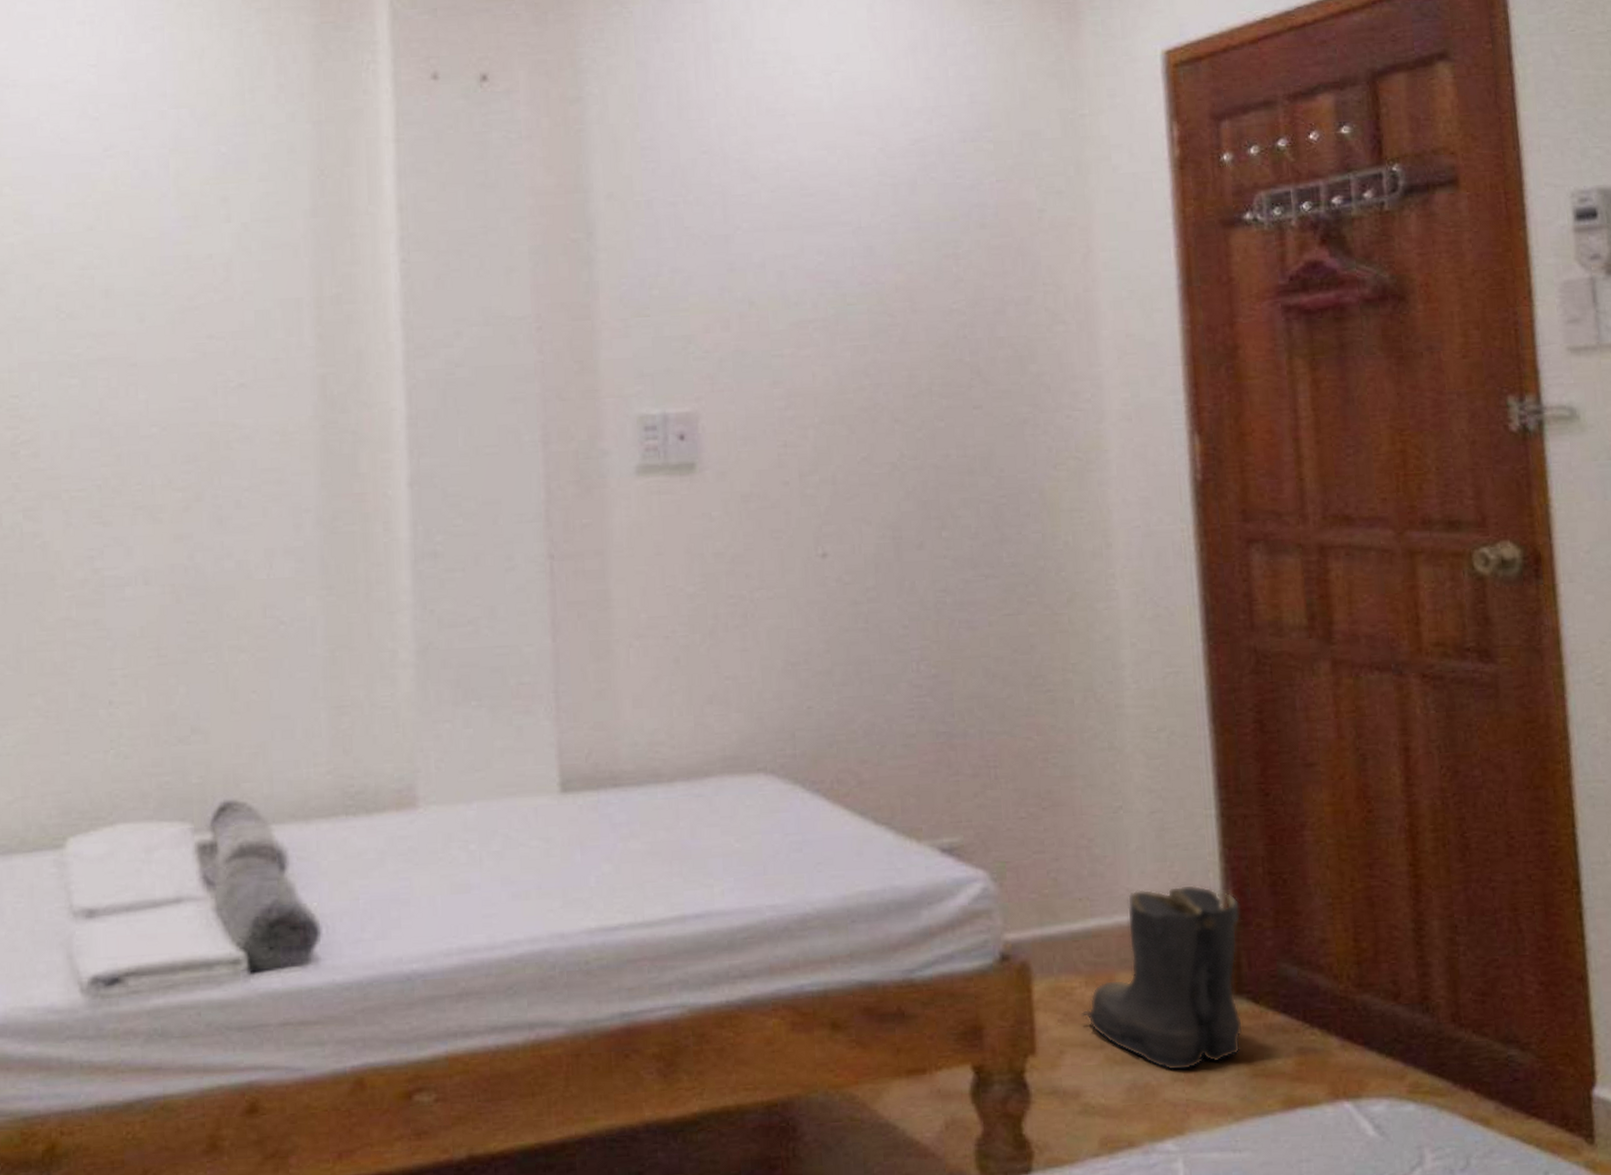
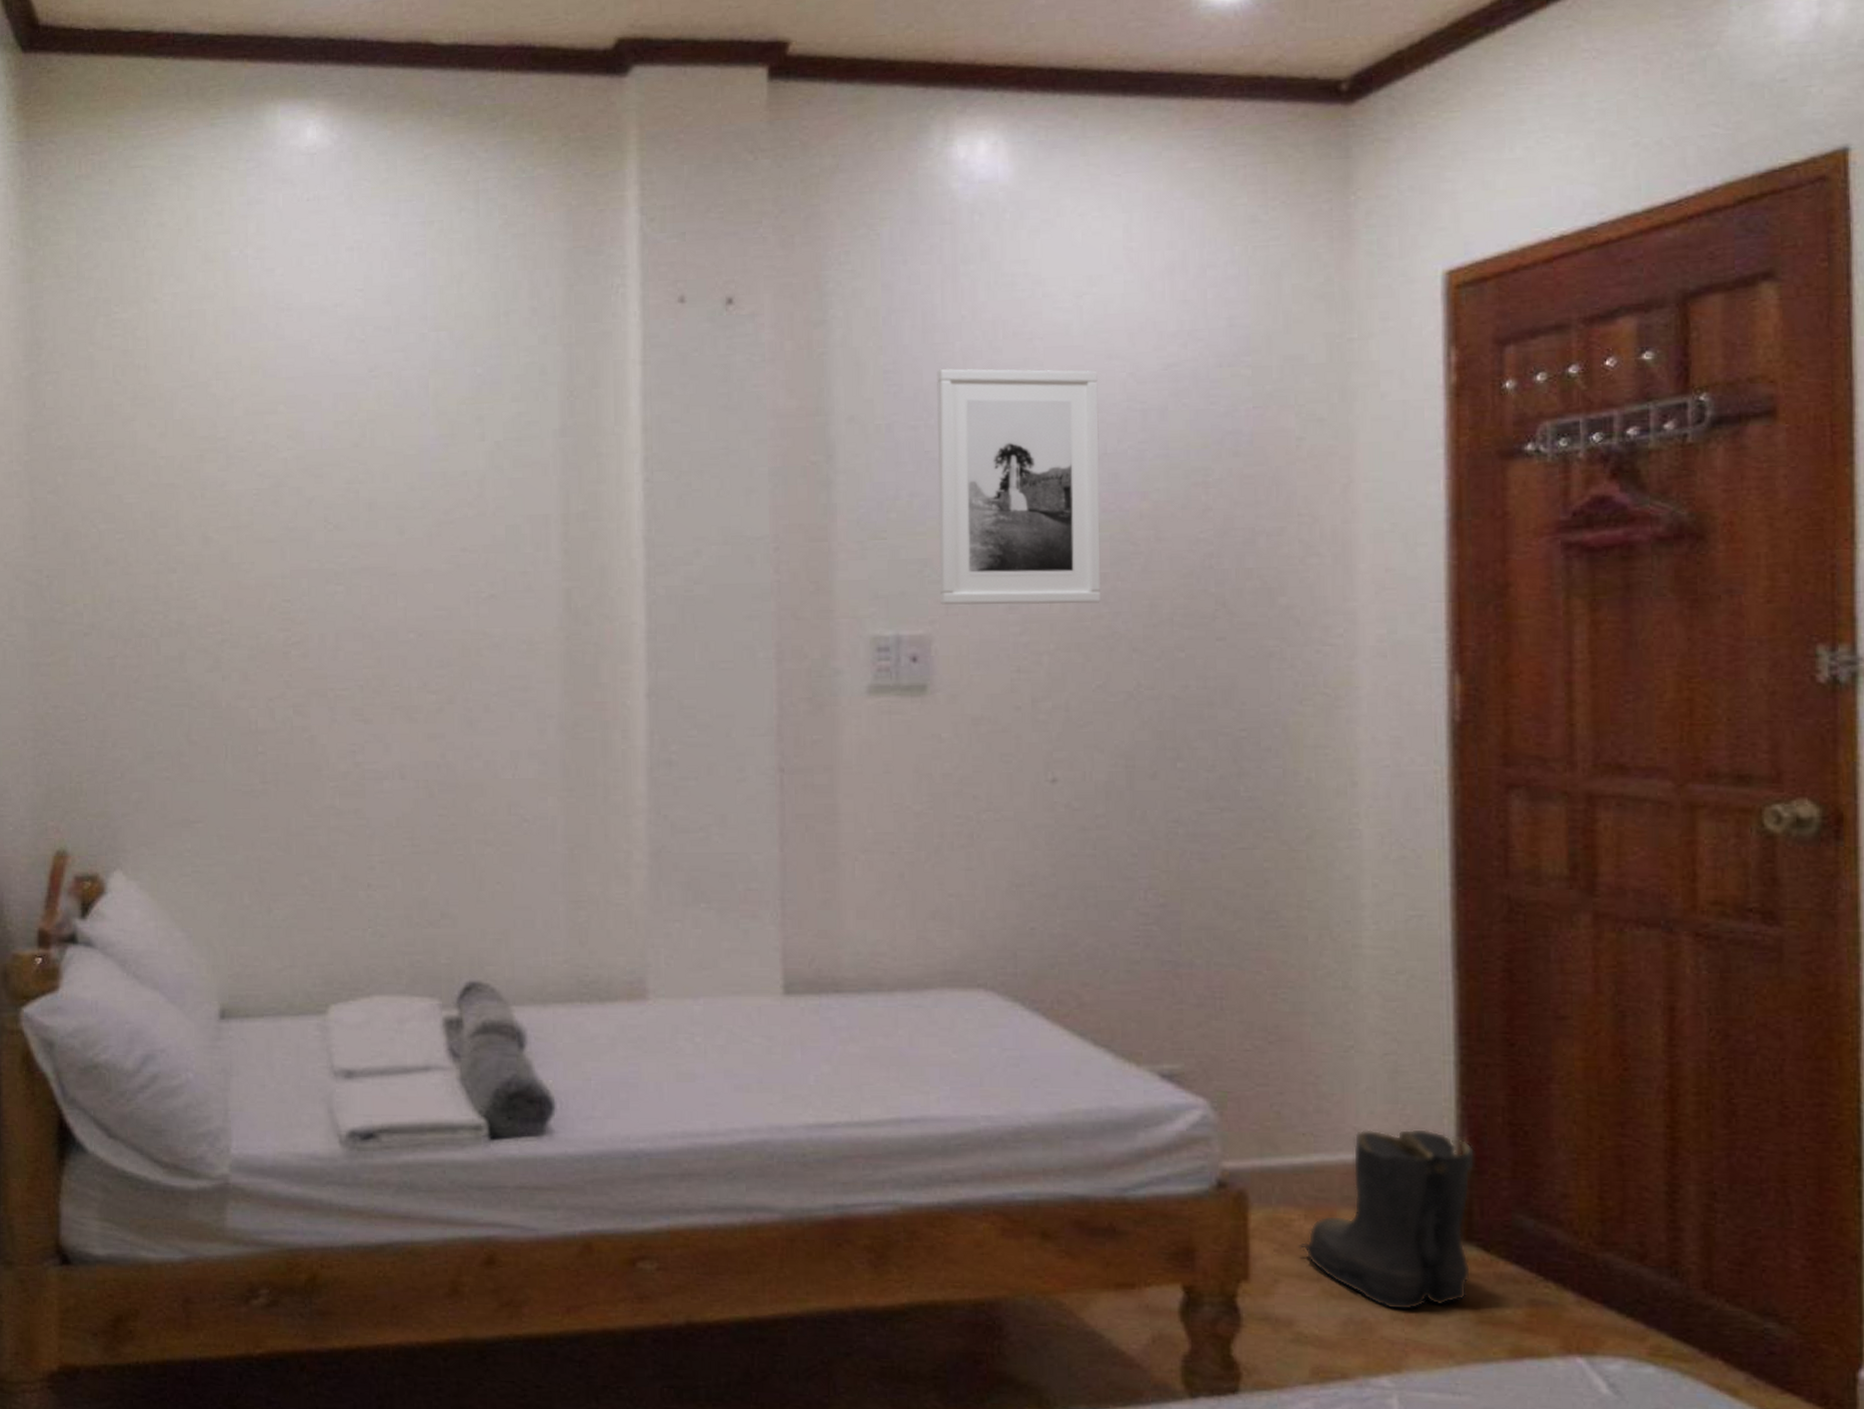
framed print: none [693,145,862,382] -> present [936,368,1101,605]

